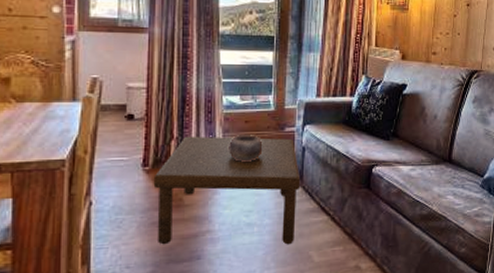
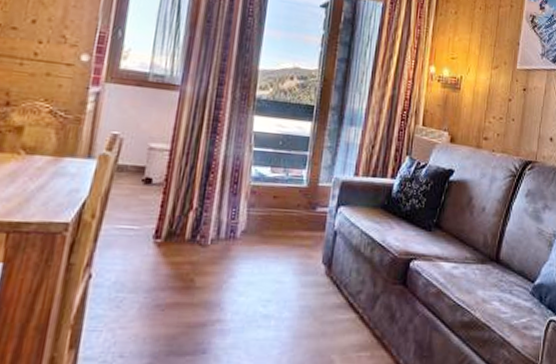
coffee table: present [153,136,301,245] -> none [160,207,329,345]
decorative bowl: present [229,133,263,162] -> none [252,210,291,243]

